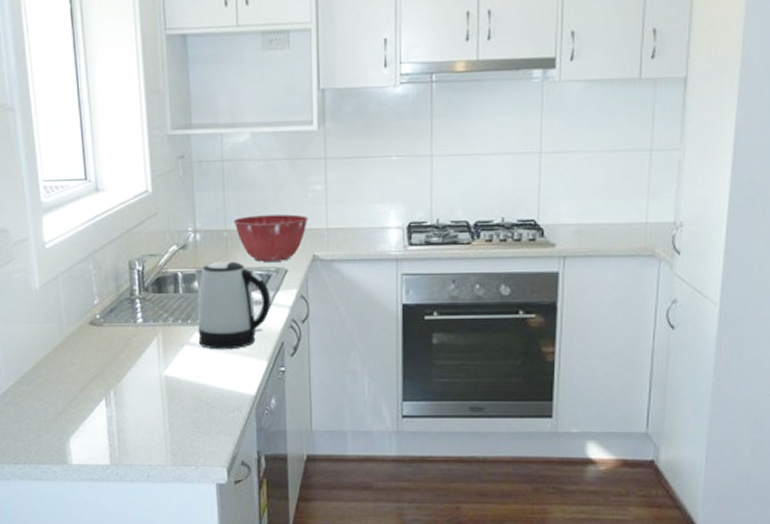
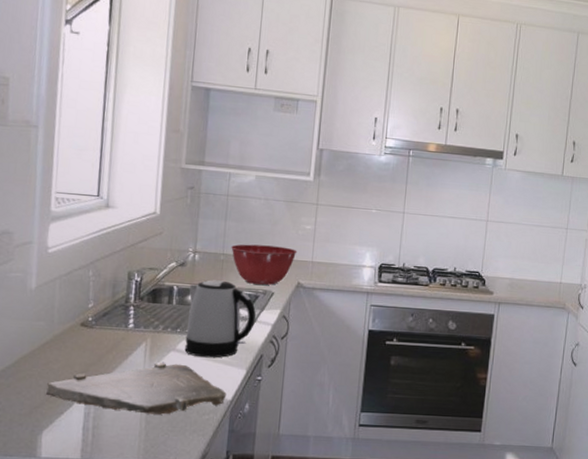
cutting board: none [66,357,250,415] -> present [45,362,227,415]

